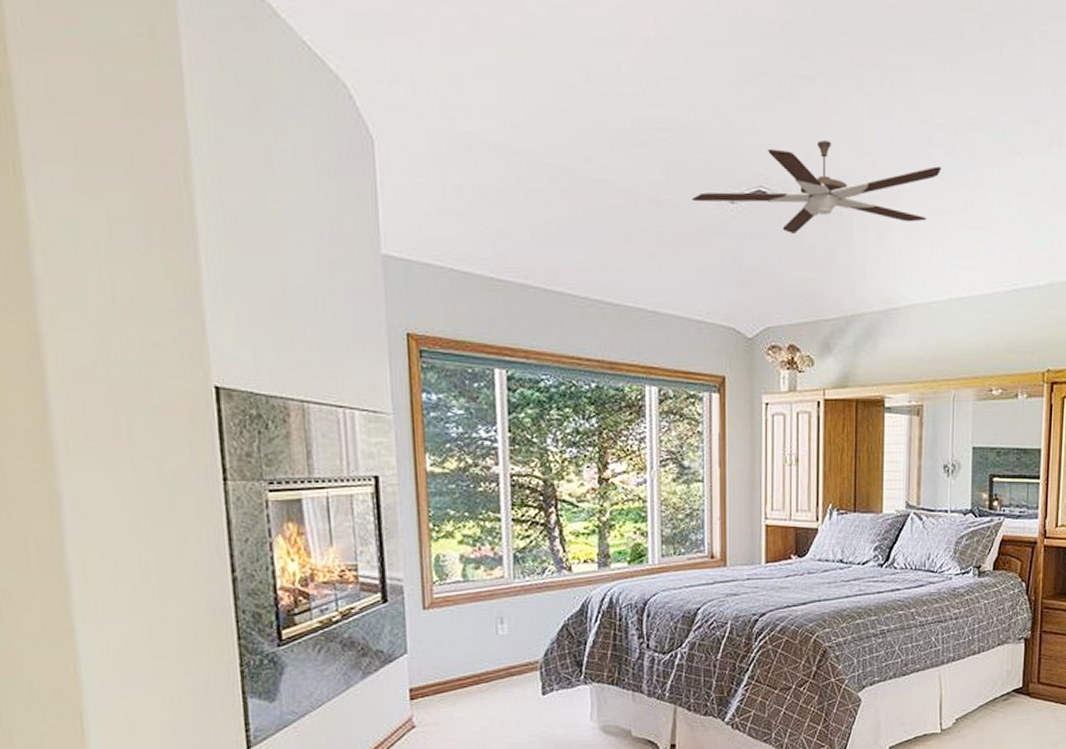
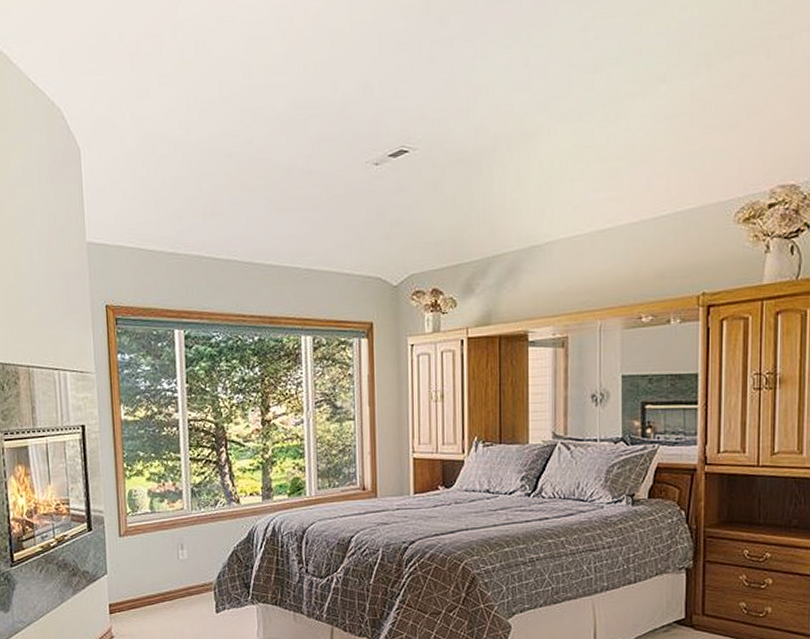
ceiling fan: present [692,140,942,234] -> none [340,96,581,186]

